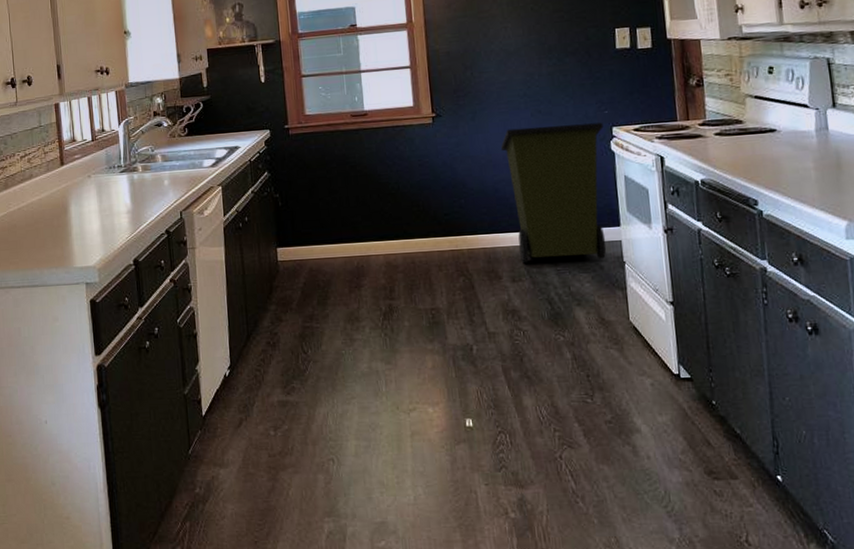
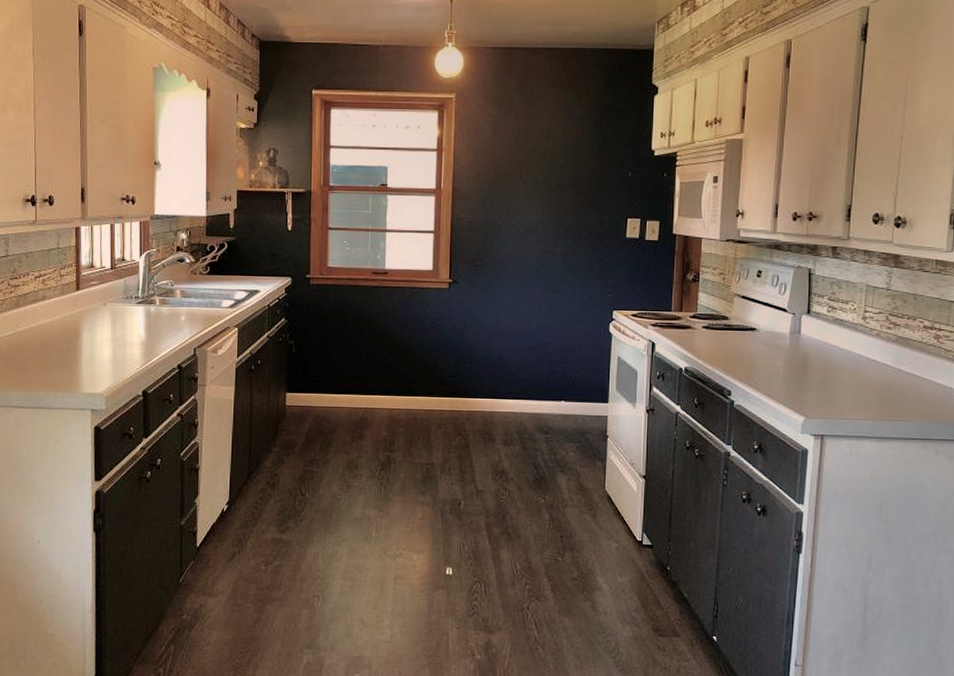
trash can: present [500,122,606,264] -> none [509,302,605,431]

